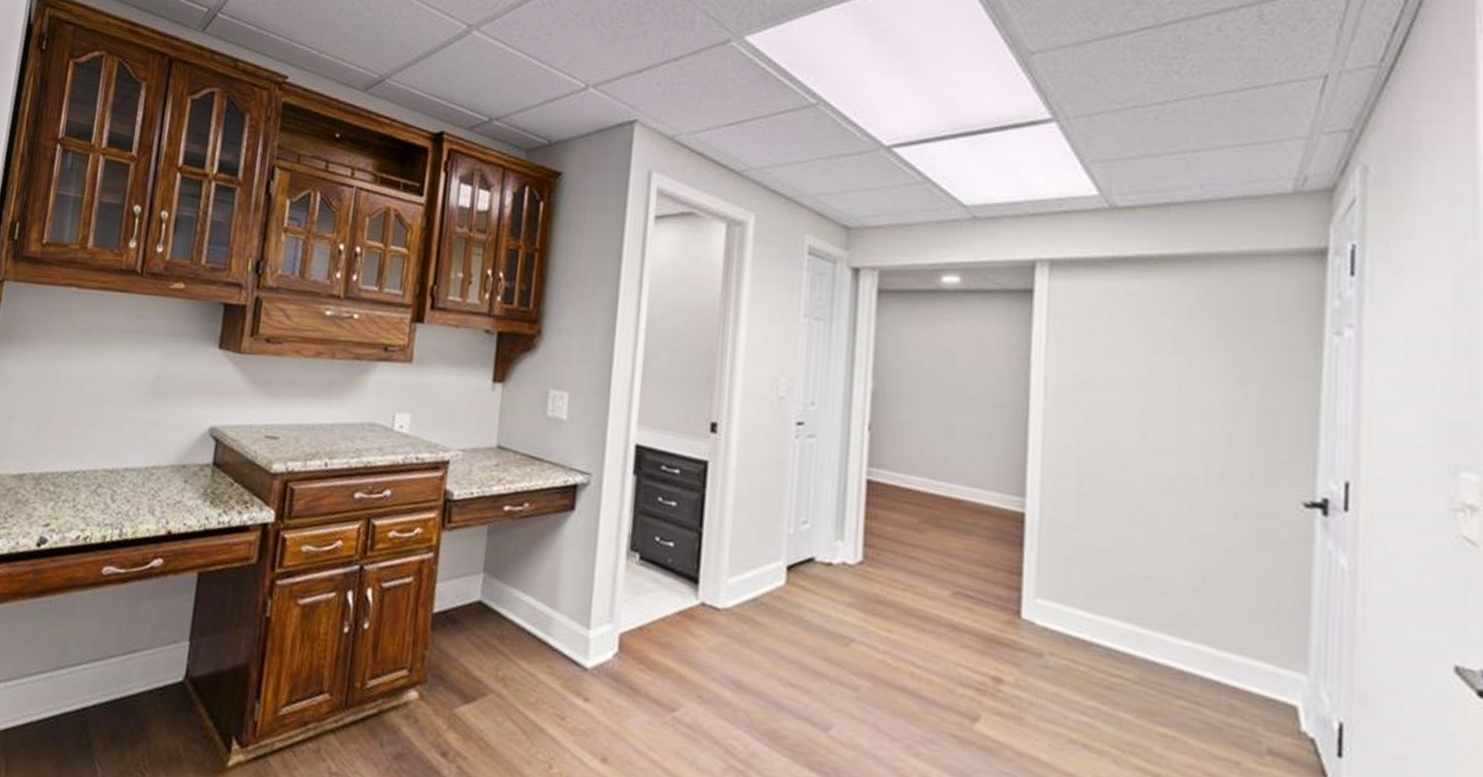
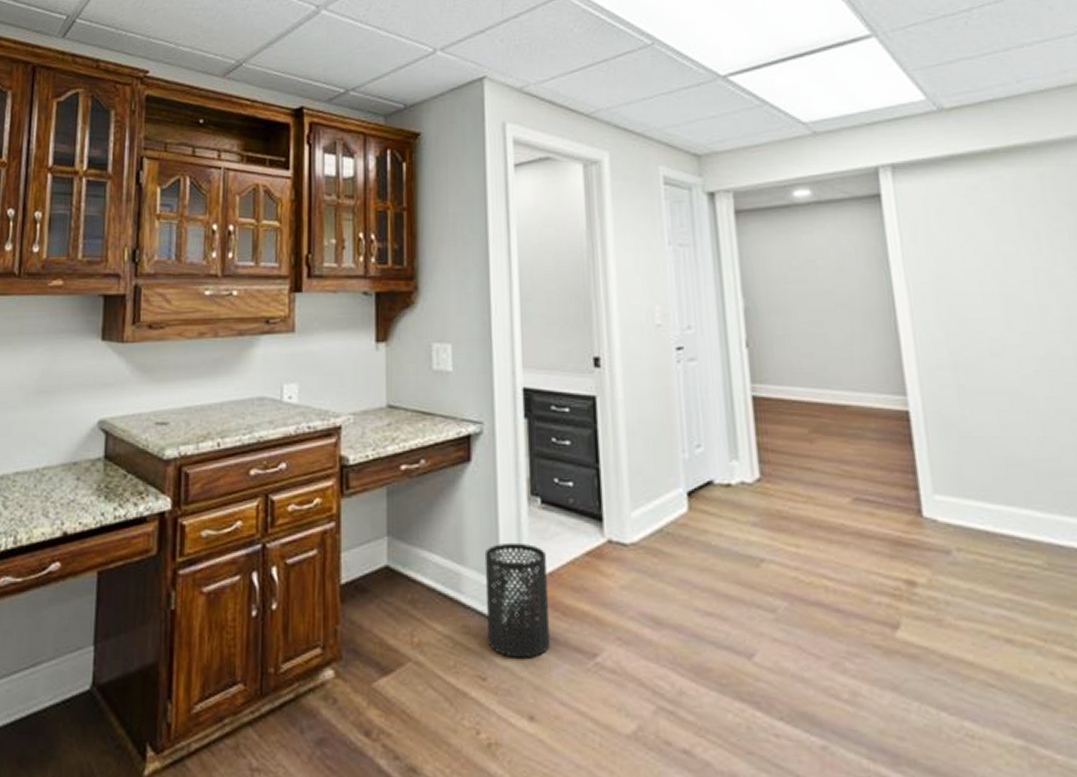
trash can: none [570,593,639,704] -> present [484,542,551,659]

